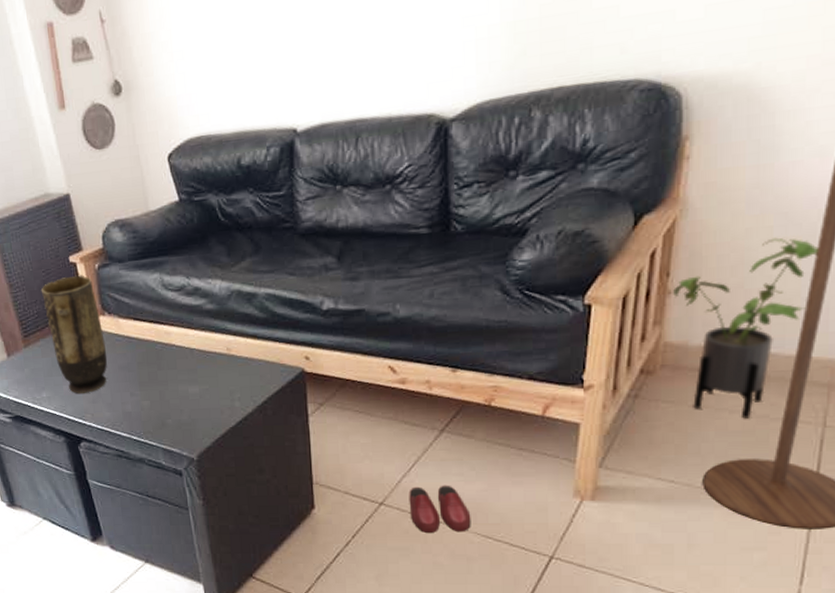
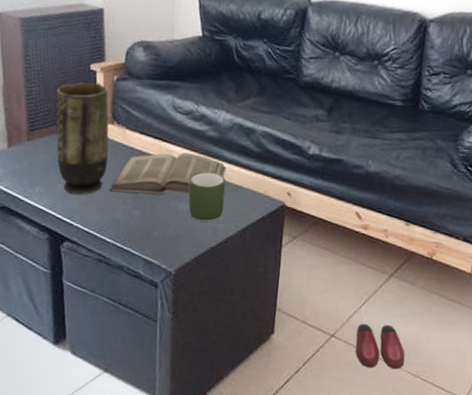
book: none [113,331,233,385] -> present [108,153,227,195]
mug: none [194,348,237,402] -> present [188,172,226,222]

